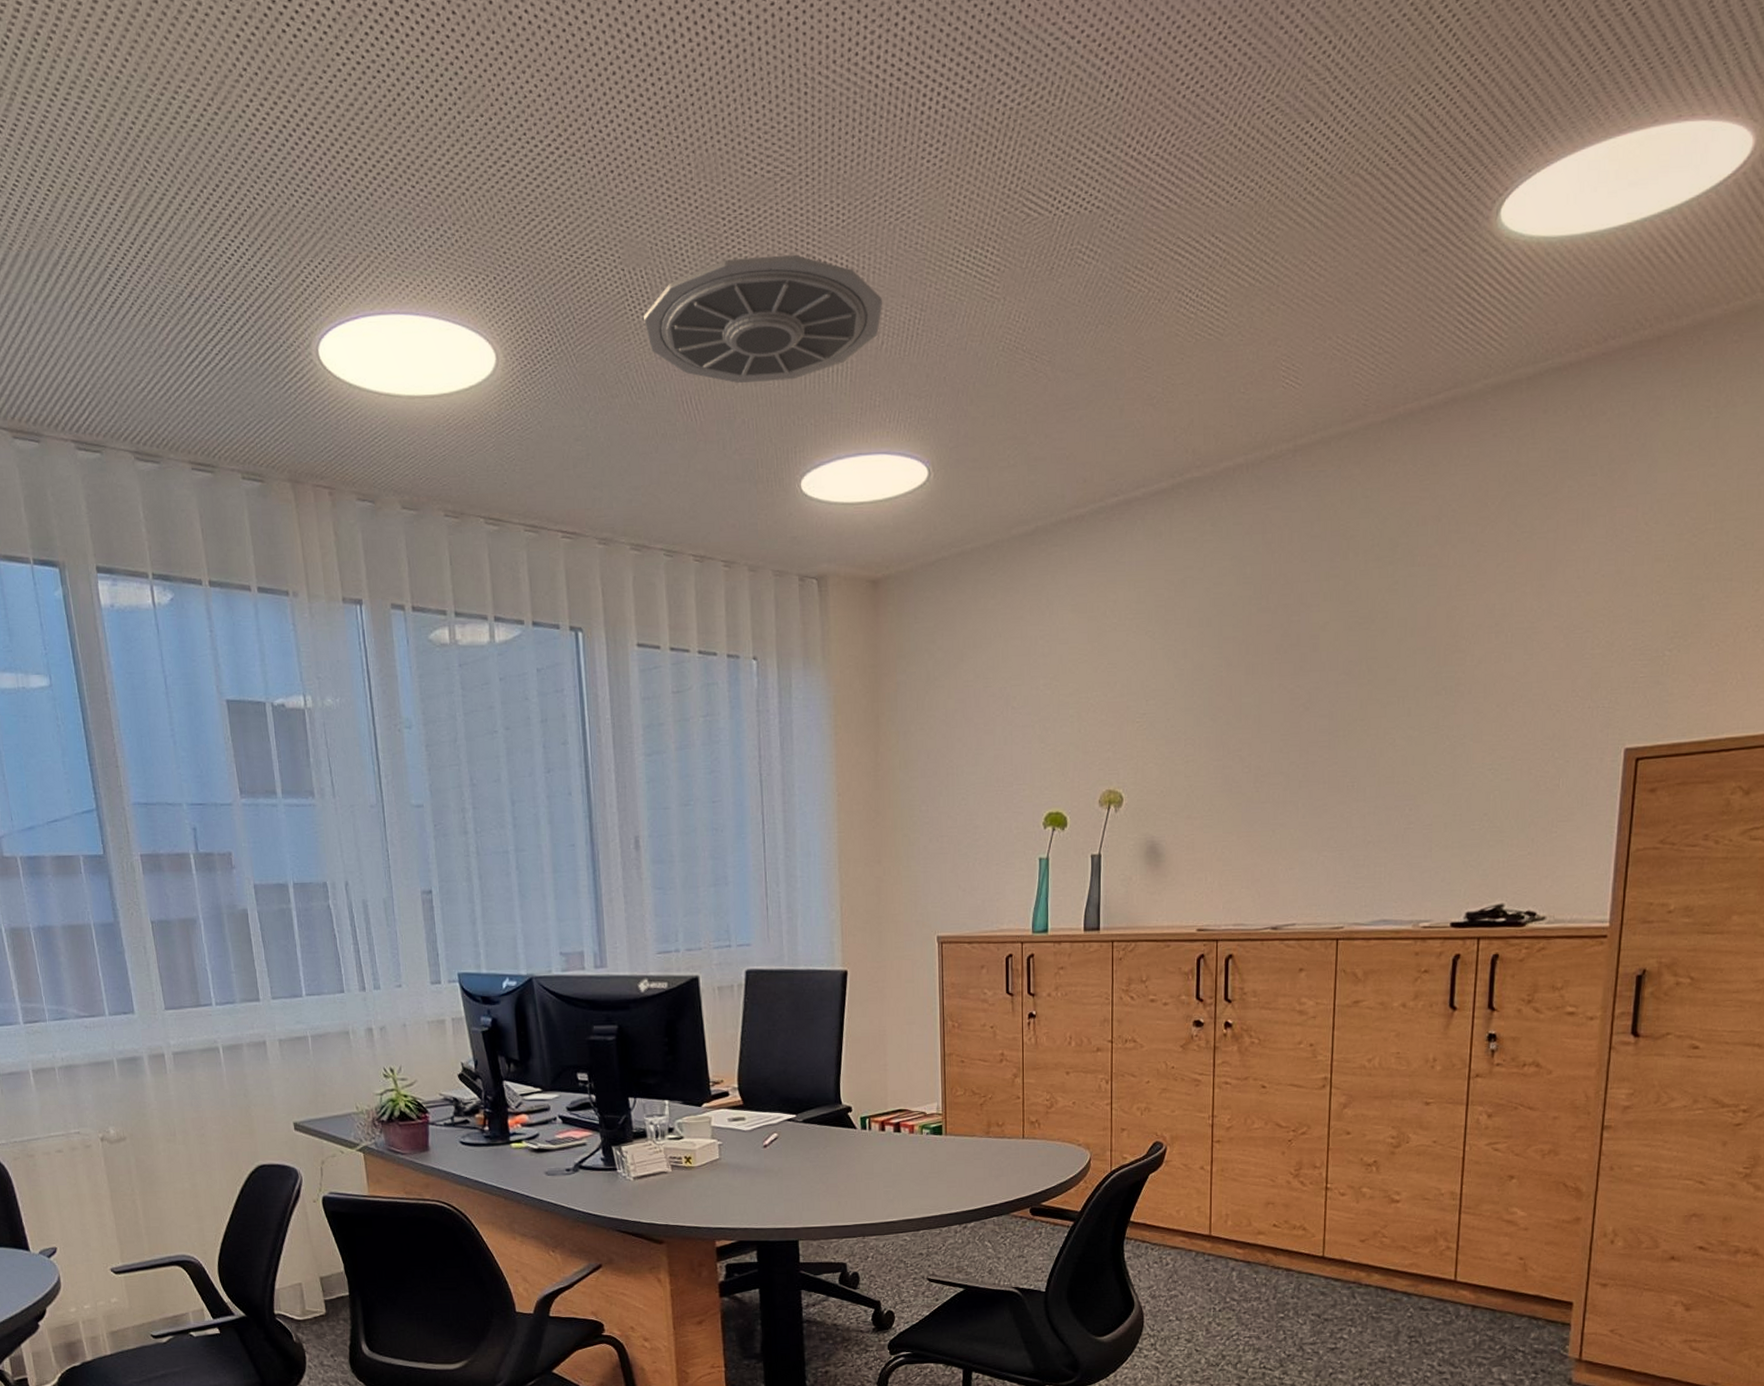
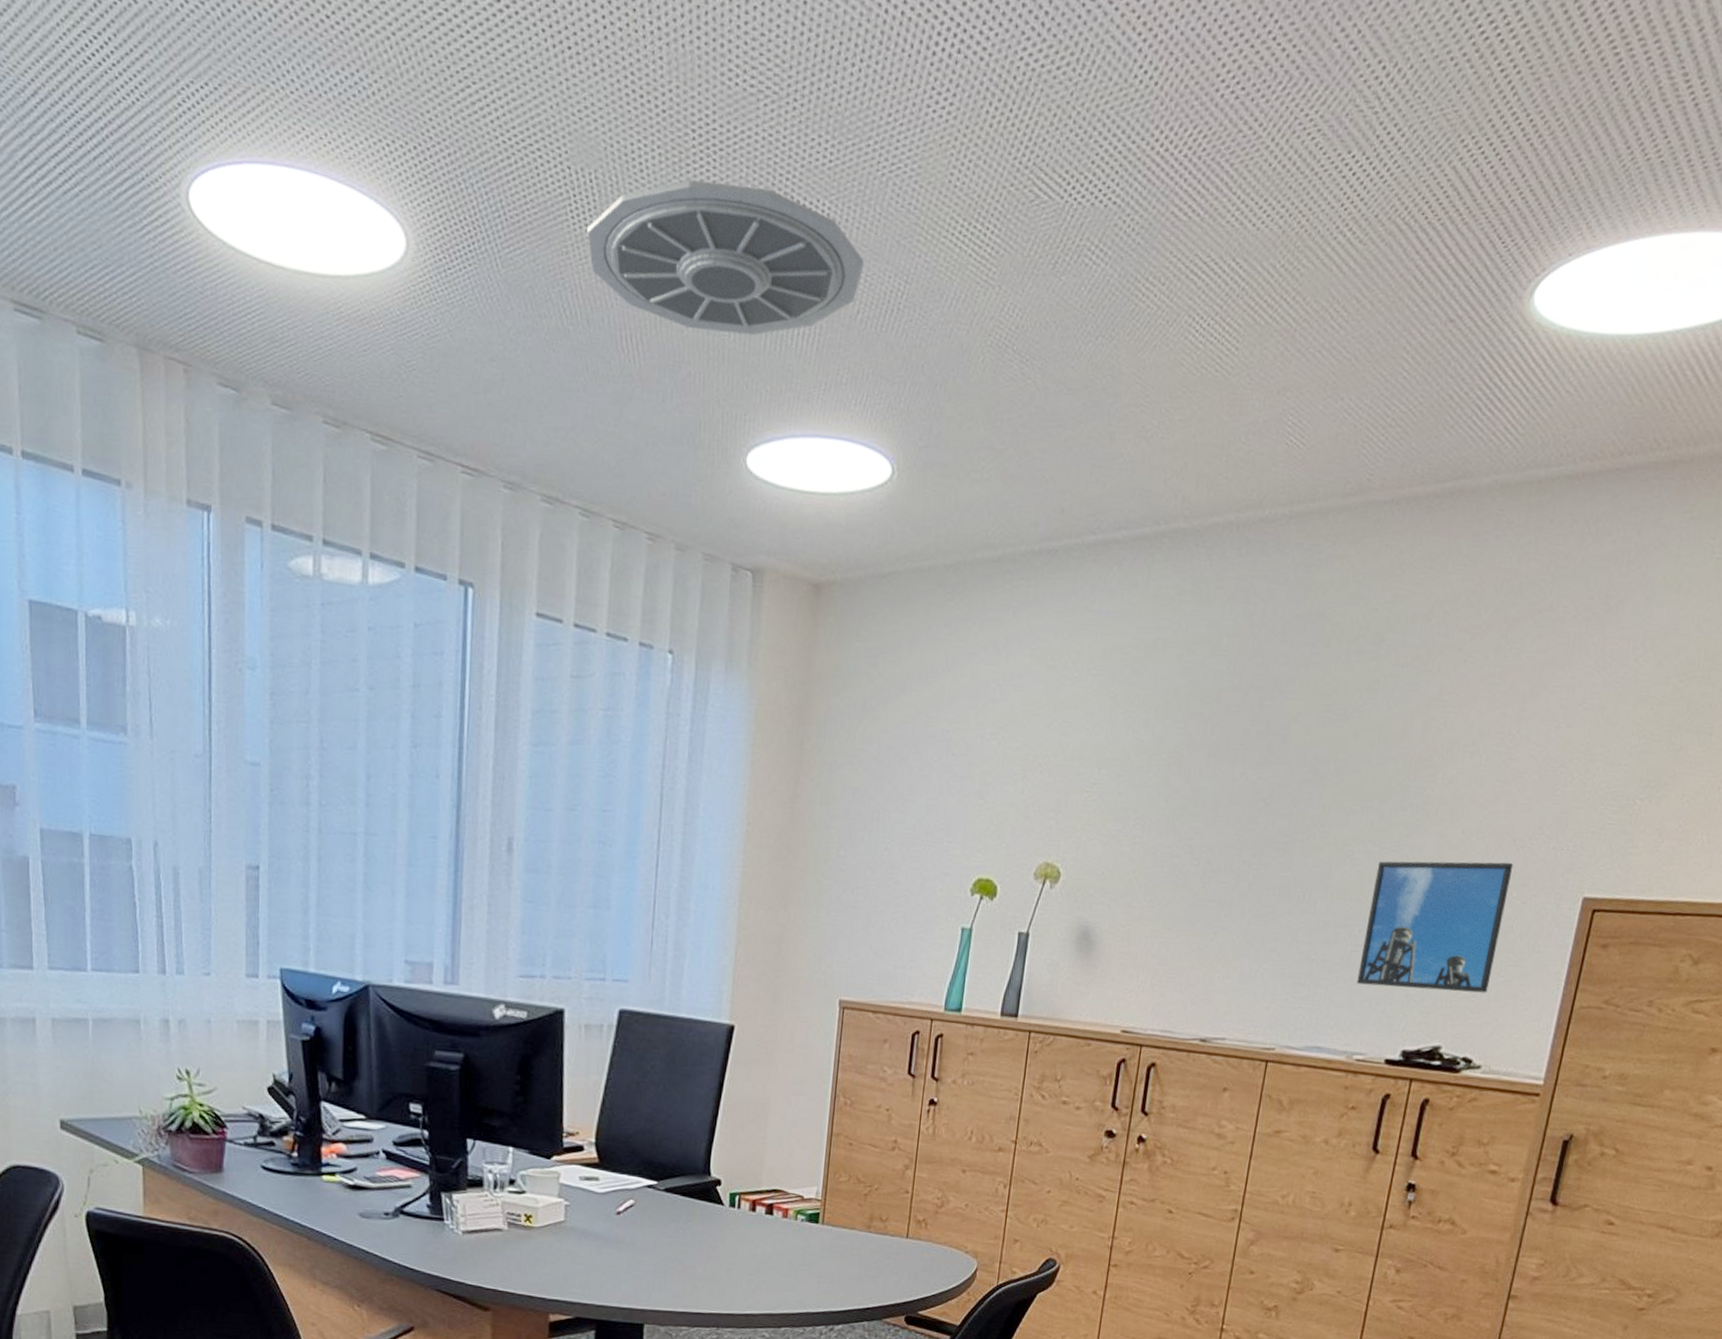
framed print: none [1414,726,1552,858] -> present [1357,861,1514,993]

